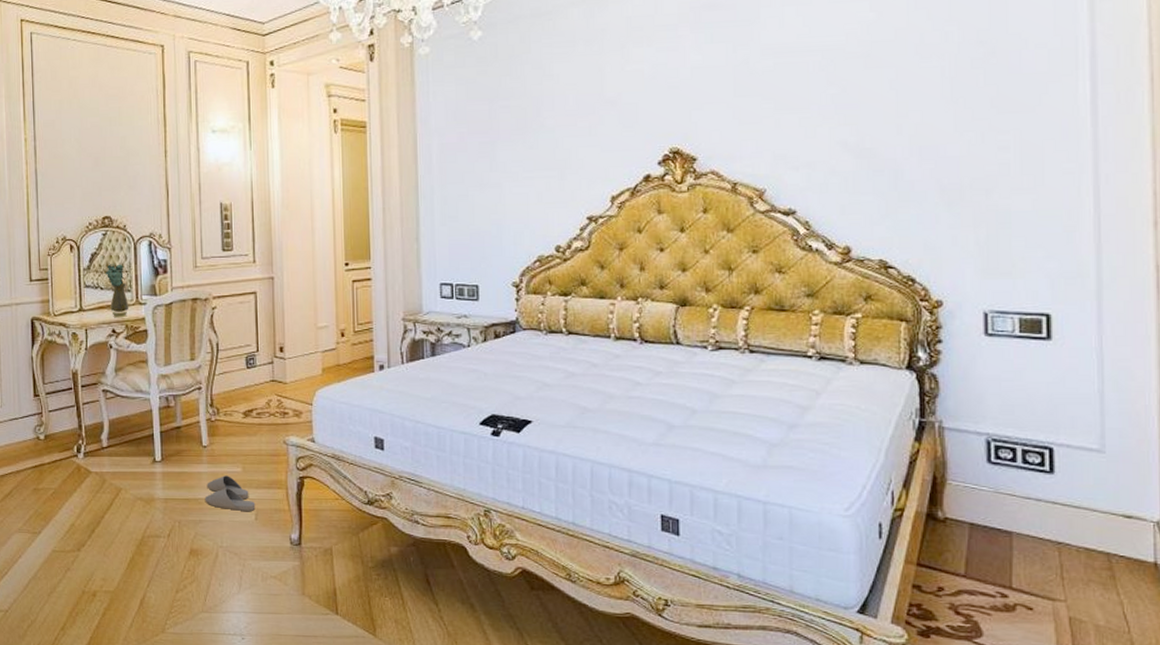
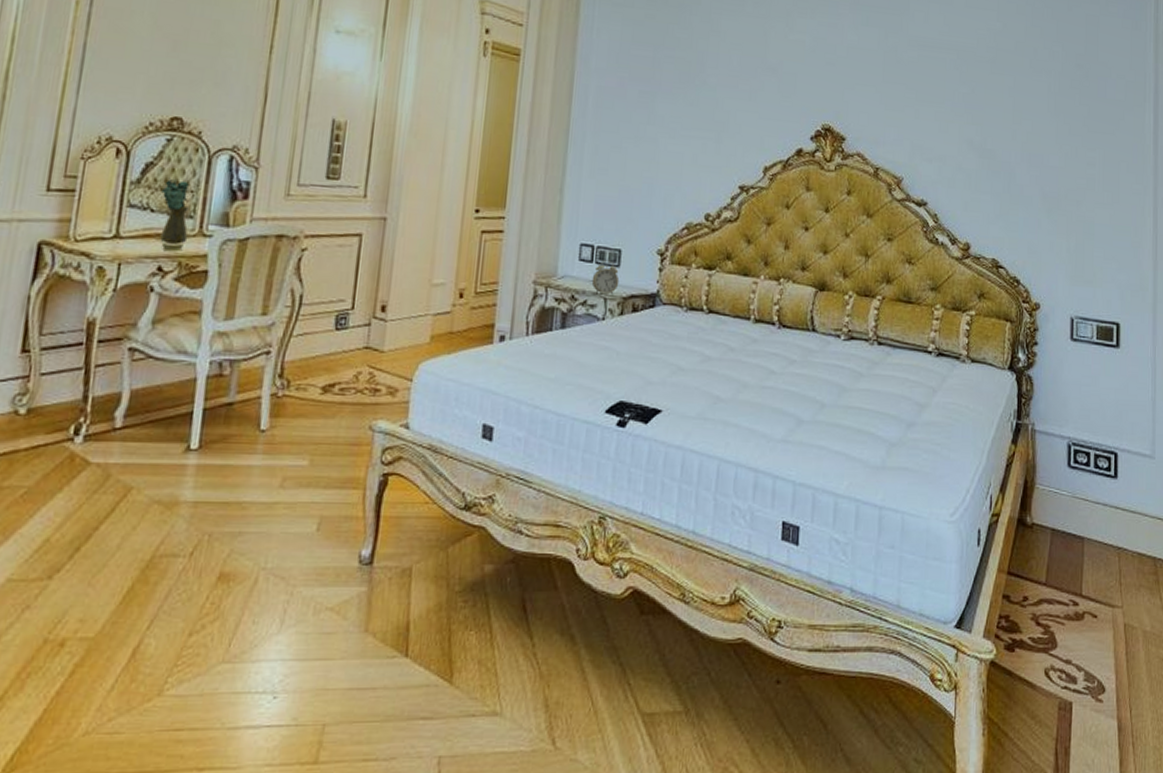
slippers: present [204,476,256,512] -> none [251,470,321,520]
alarm clock: none [454,295,480,325] -> present [591,260,620,295]

